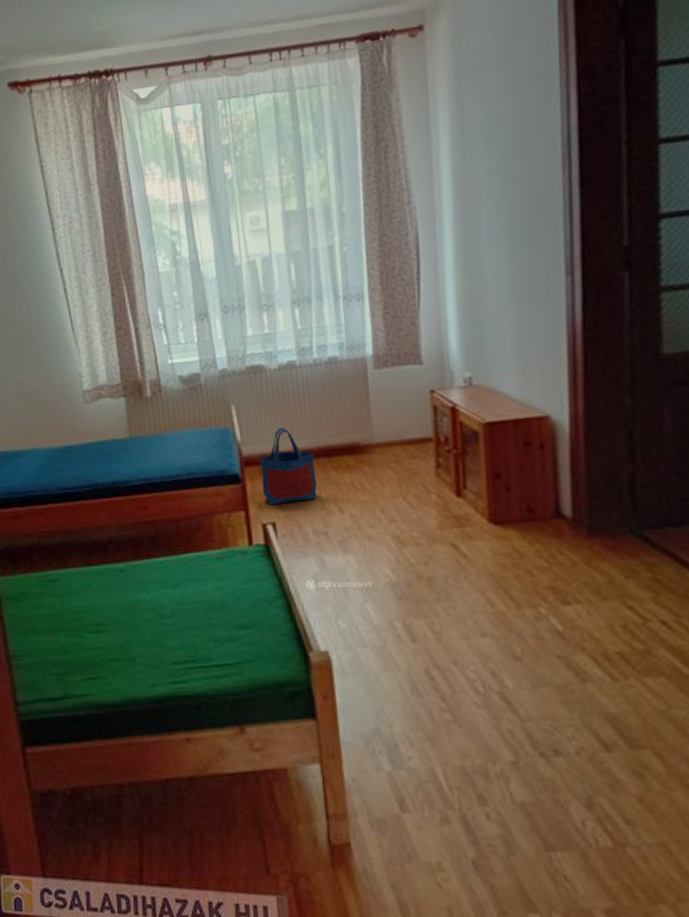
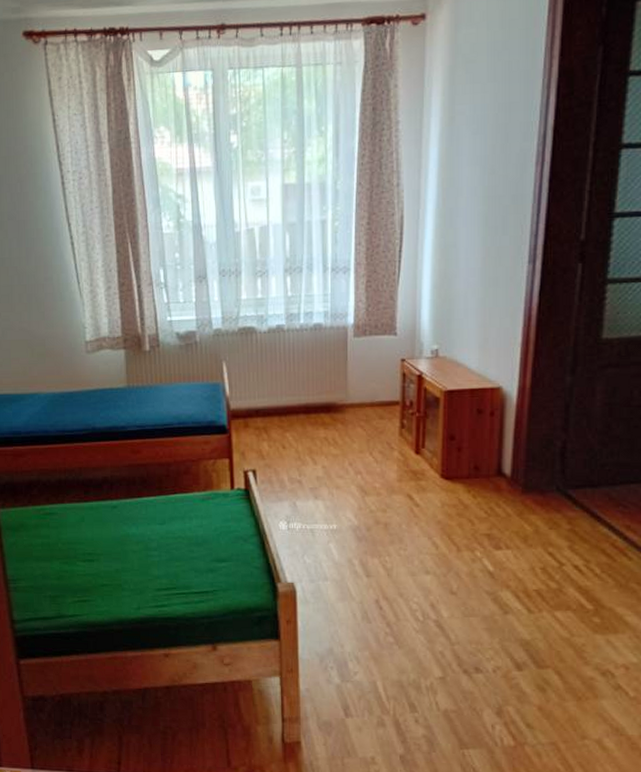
tote bag: present [260,427,318,506] -> none [246,385,296,455]

